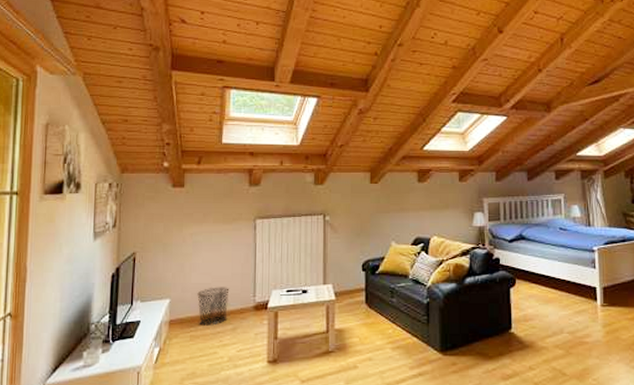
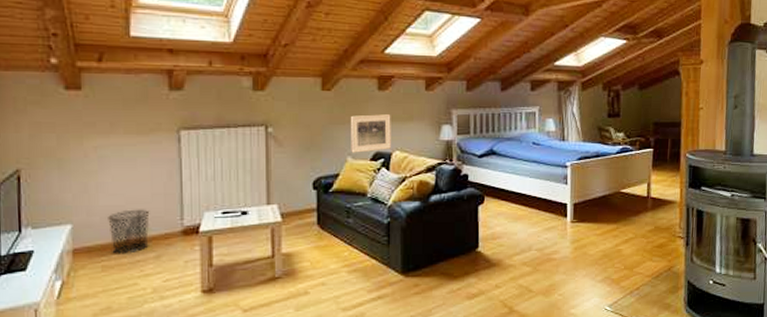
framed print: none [395,203,429,238] -> present [351,114,391,153]

